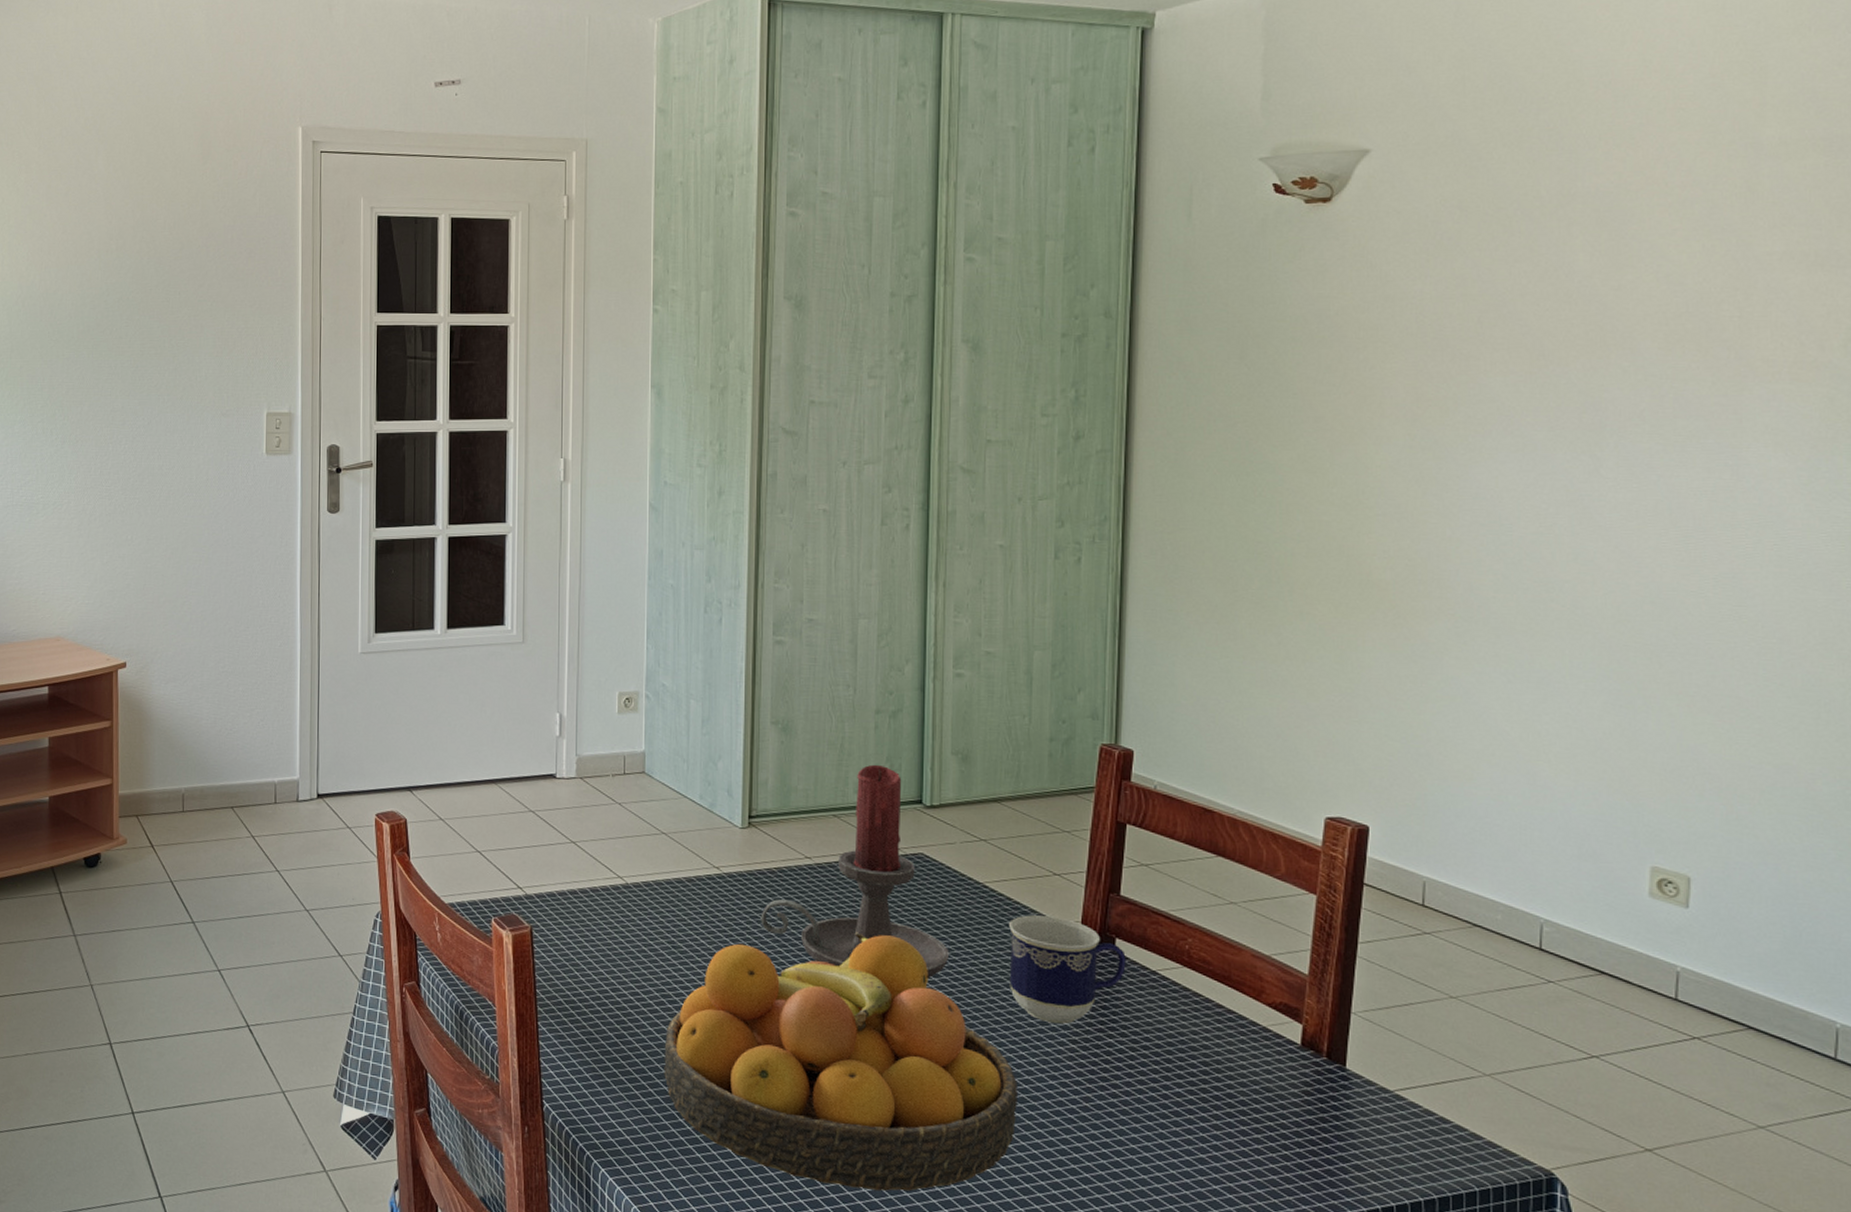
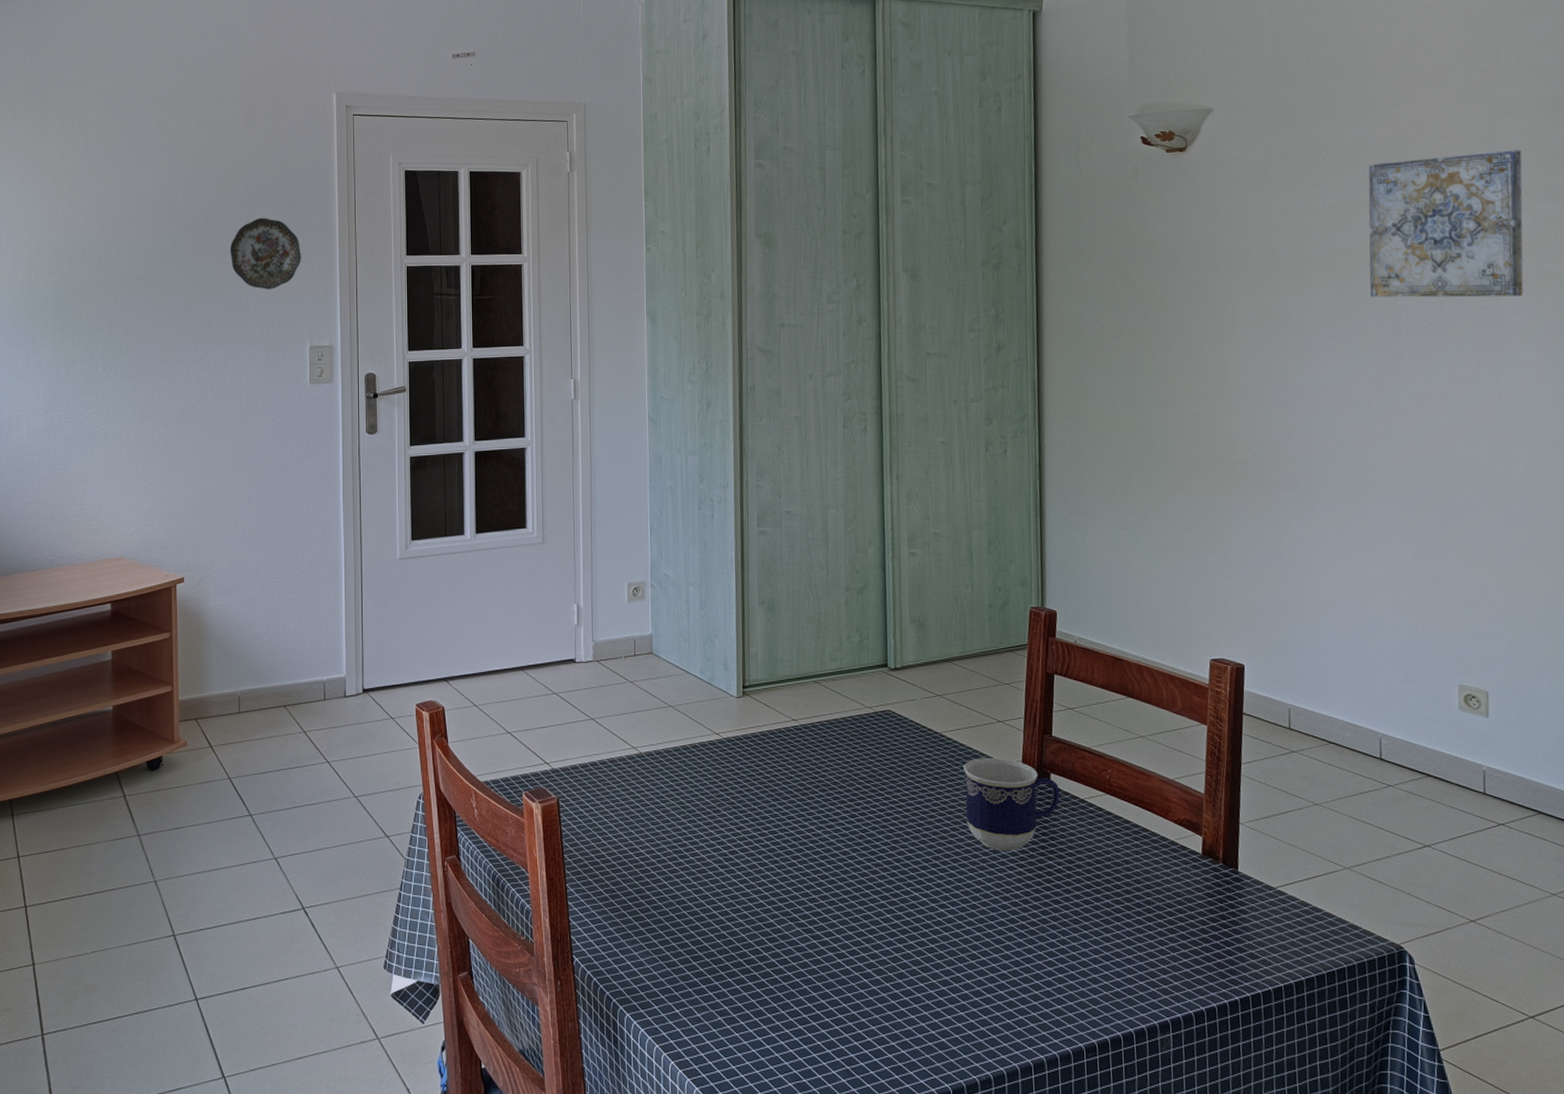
decorative plate: none [181,268,260,348] -> present [229,218,301,289]
fruit bowl: present [664,932,1017,1191] -> none [678,783,978,1011]
candle holder: present [760,764,949,979] -> none [756,635,915,820]
wall art: none [1565,204,1788,390] -> present [1368,150,1524,298]

